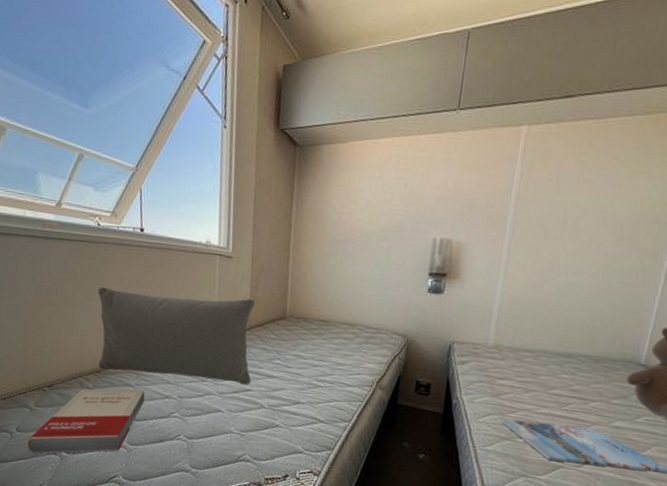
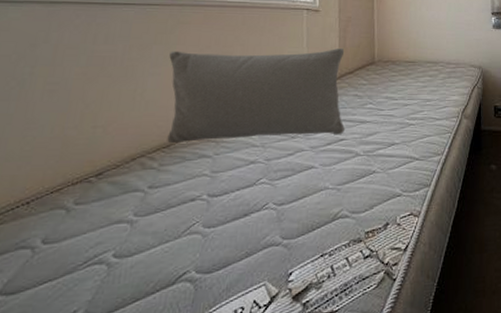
book: present [26,389,145,454] -> none [56,158,226,271]

